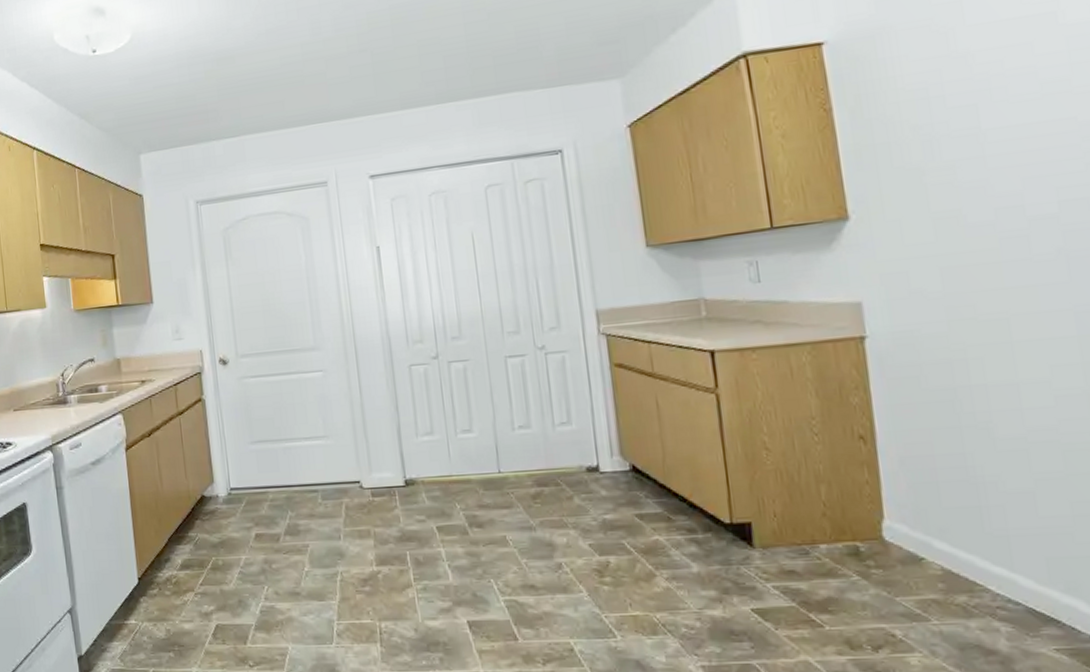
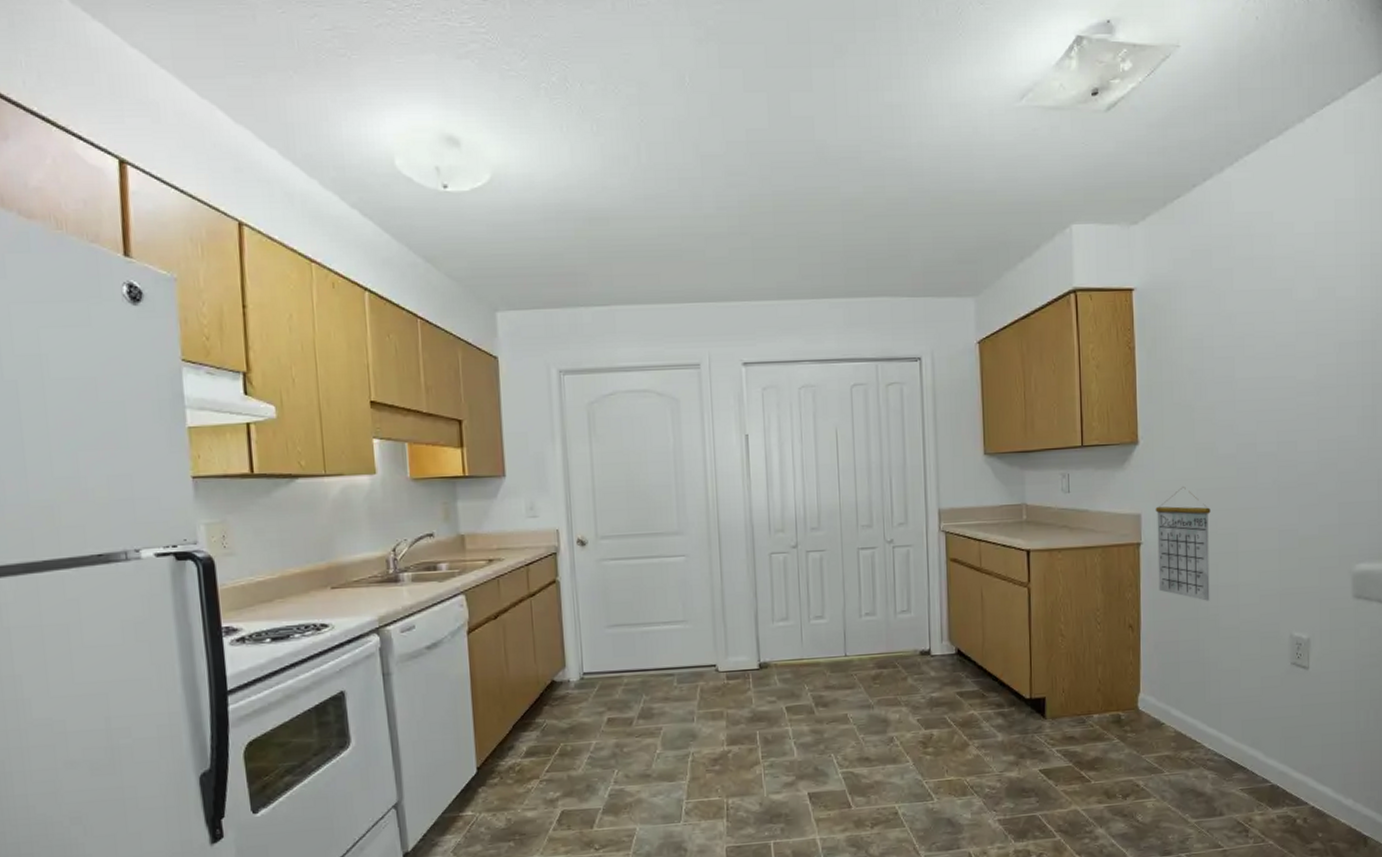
calendar: none [881,266,977,405] -> present [1155,487,1211,601]

